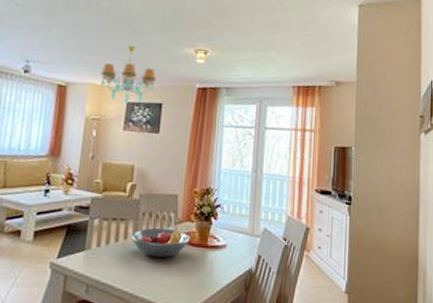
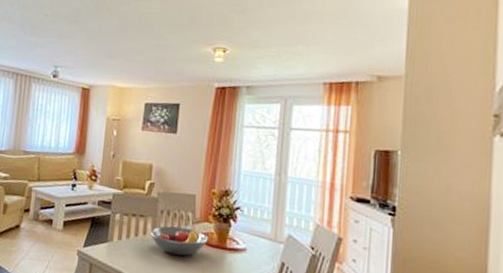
chandelier: present [100,45,156,104] -> none [119,47,174,105]

